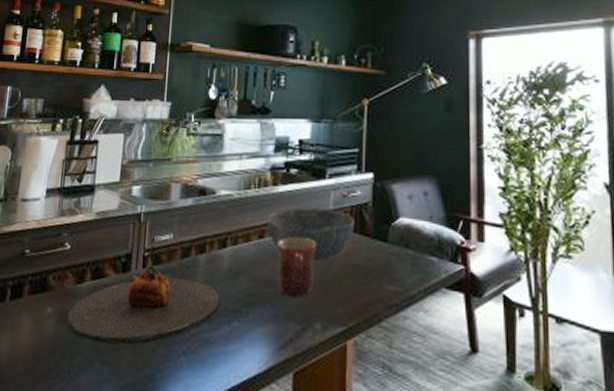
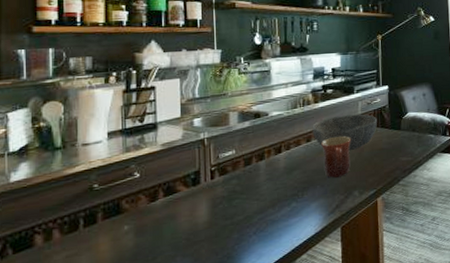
plate: present [66,265,221,346] -> none [145,176,281,244]

